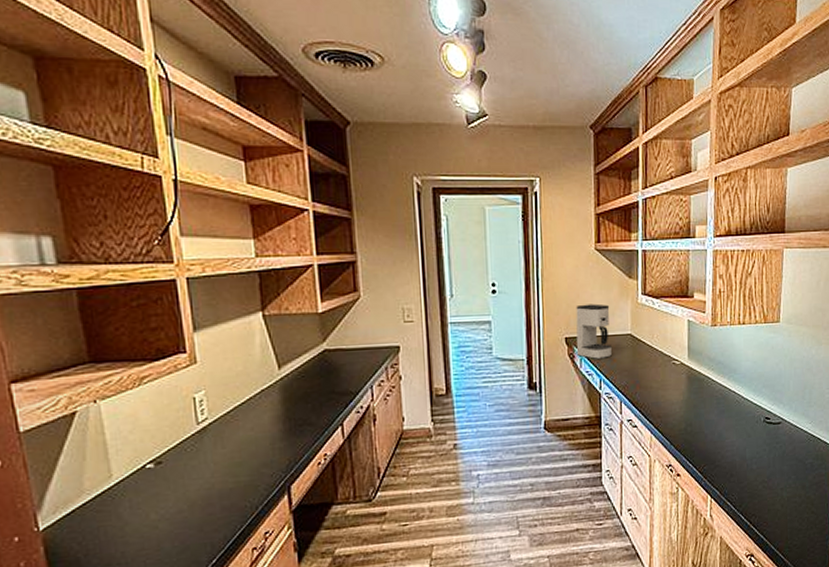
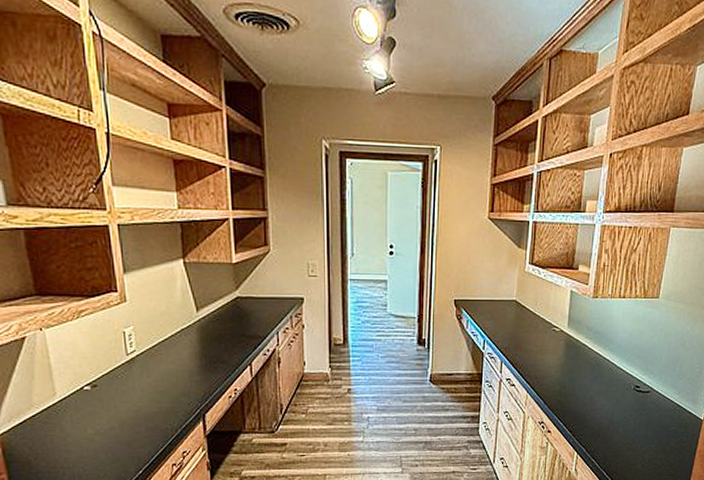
coffee maker: present [576,303,612,359] -> none [463,270,498,321]

